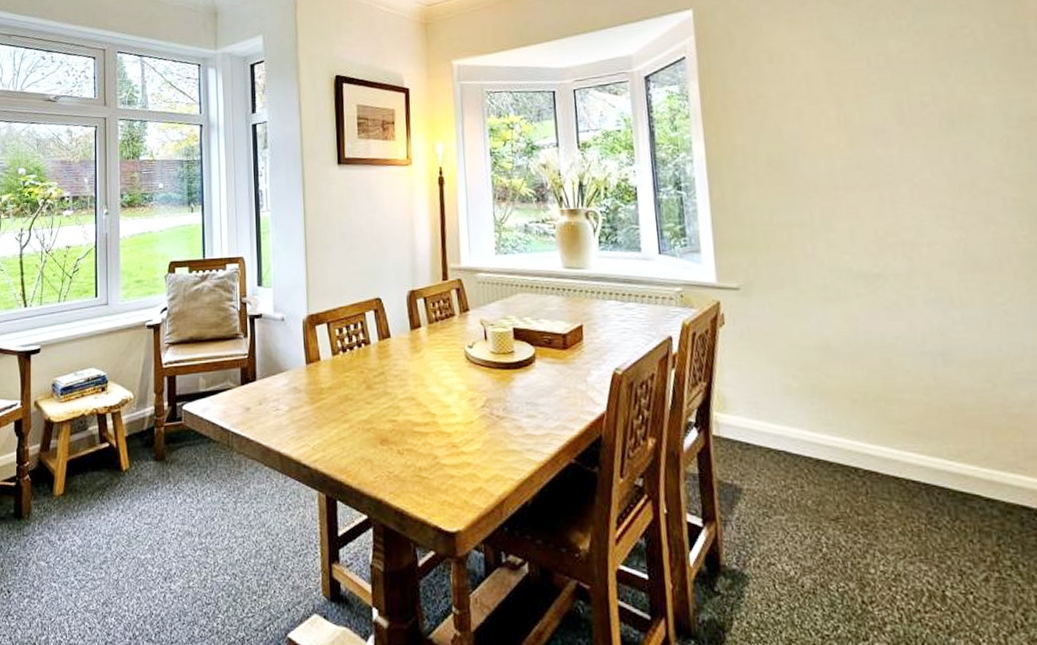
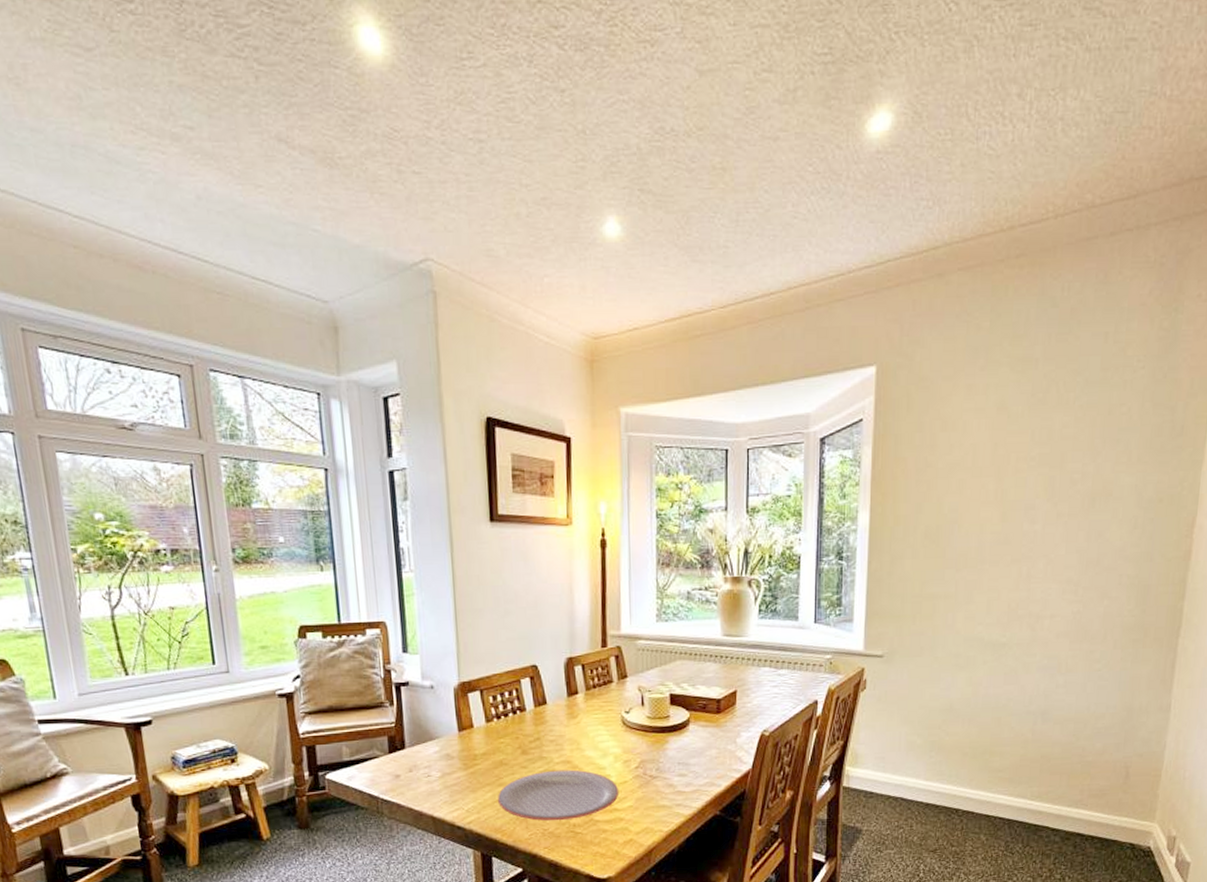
plate: none [343,407,466,463] -> present [498,769,619,821]

